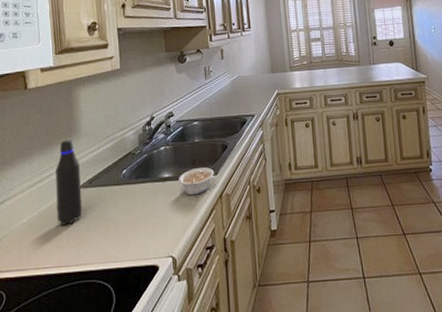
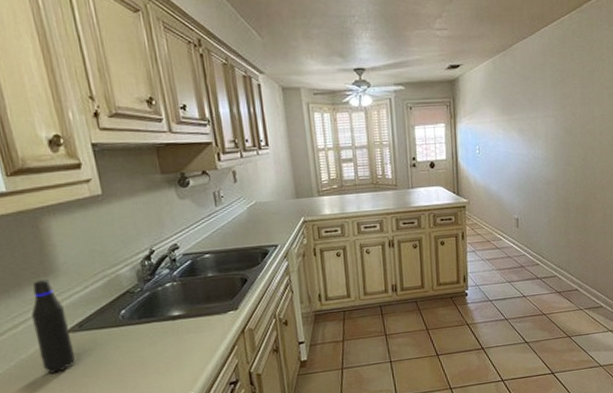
legume: present [179,167,214,196] -> none [192,303,233,333]

